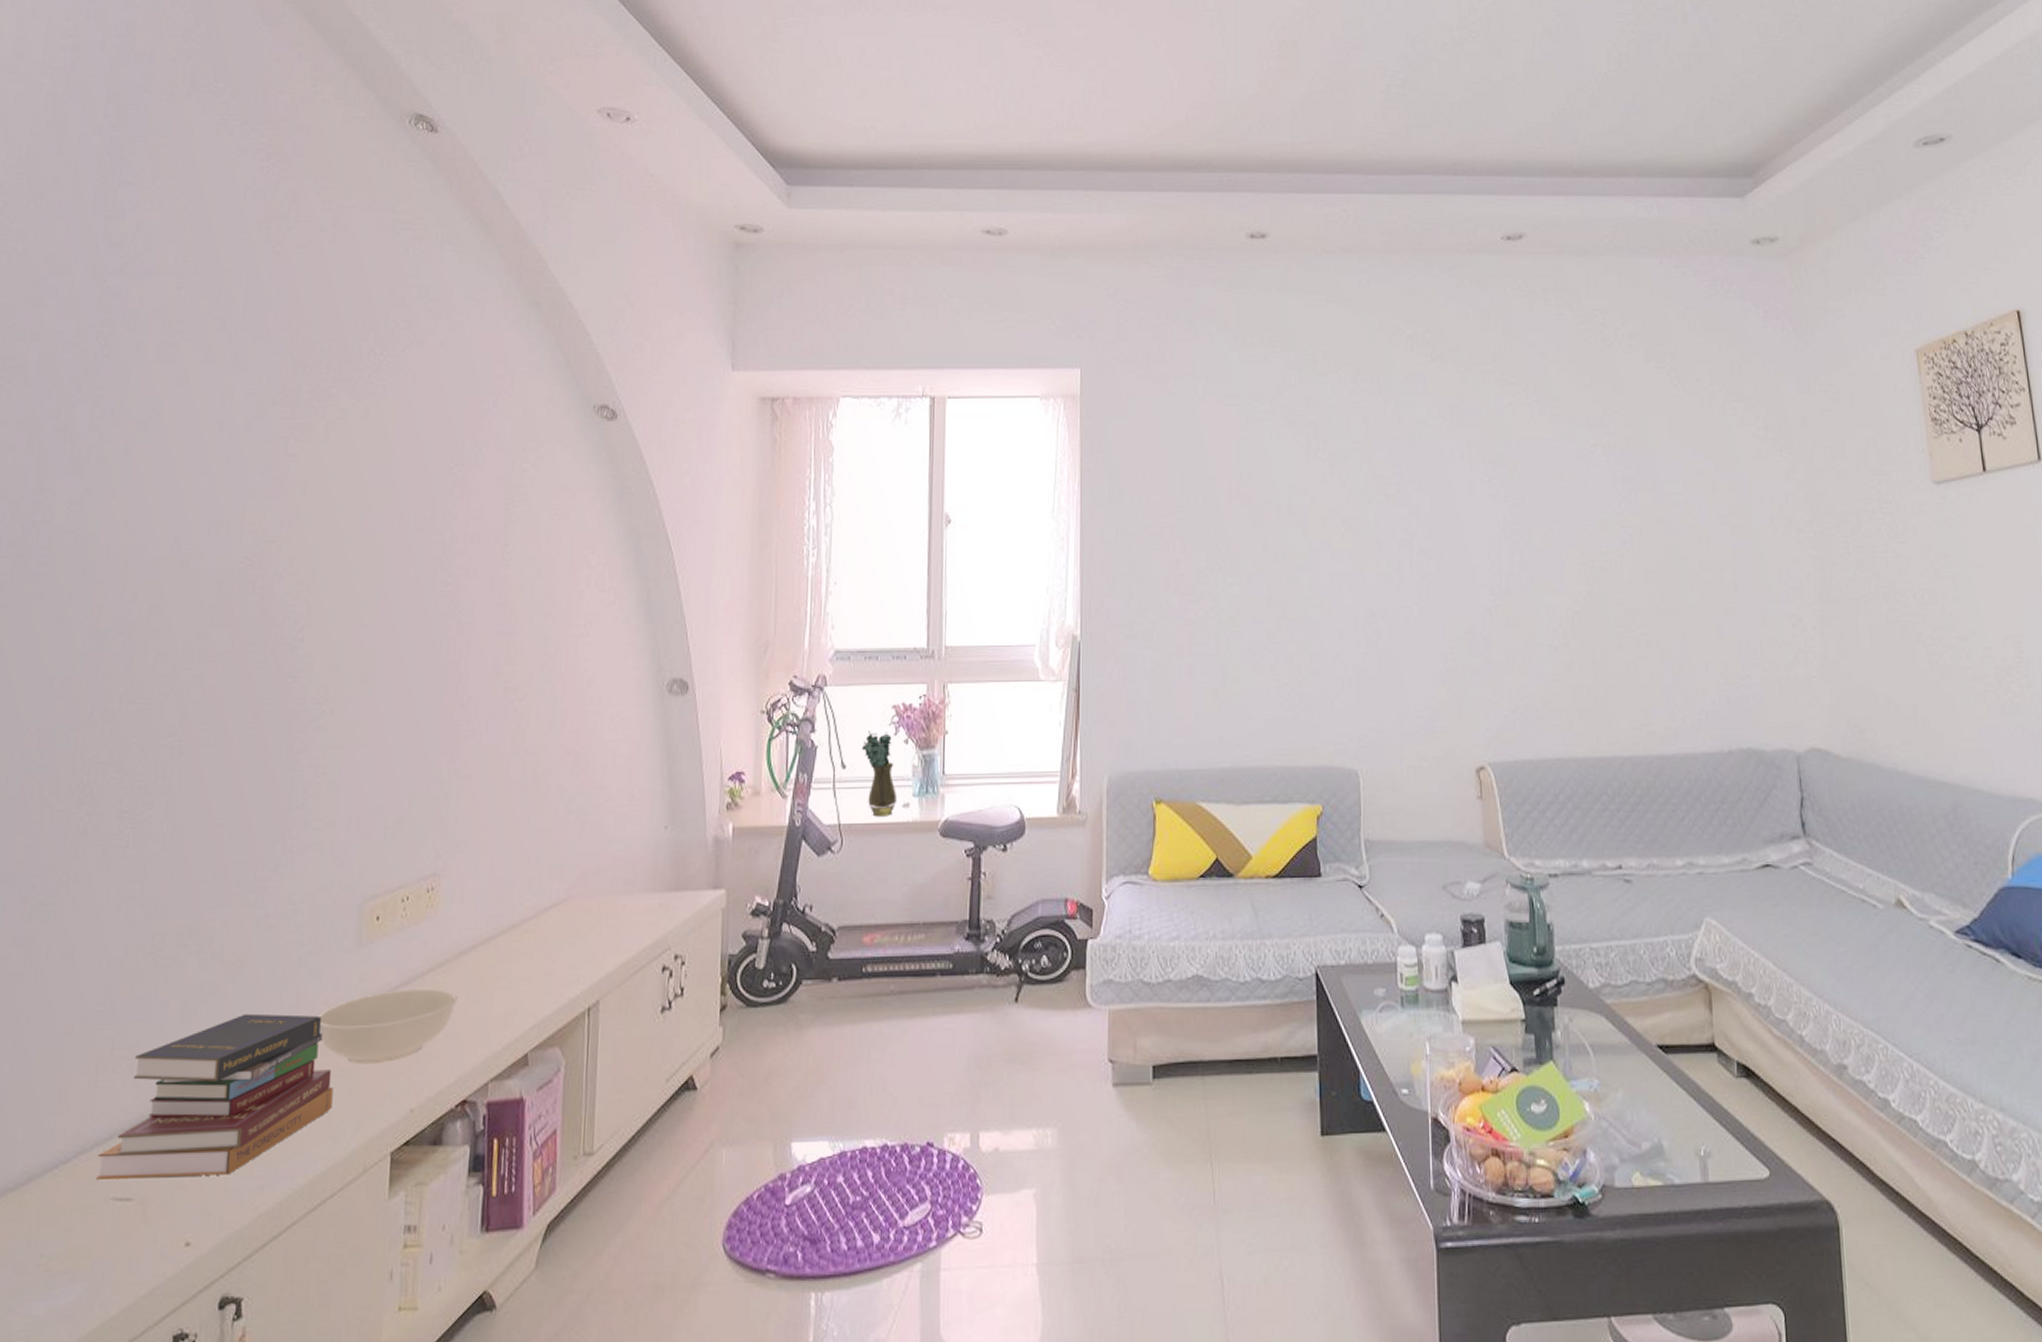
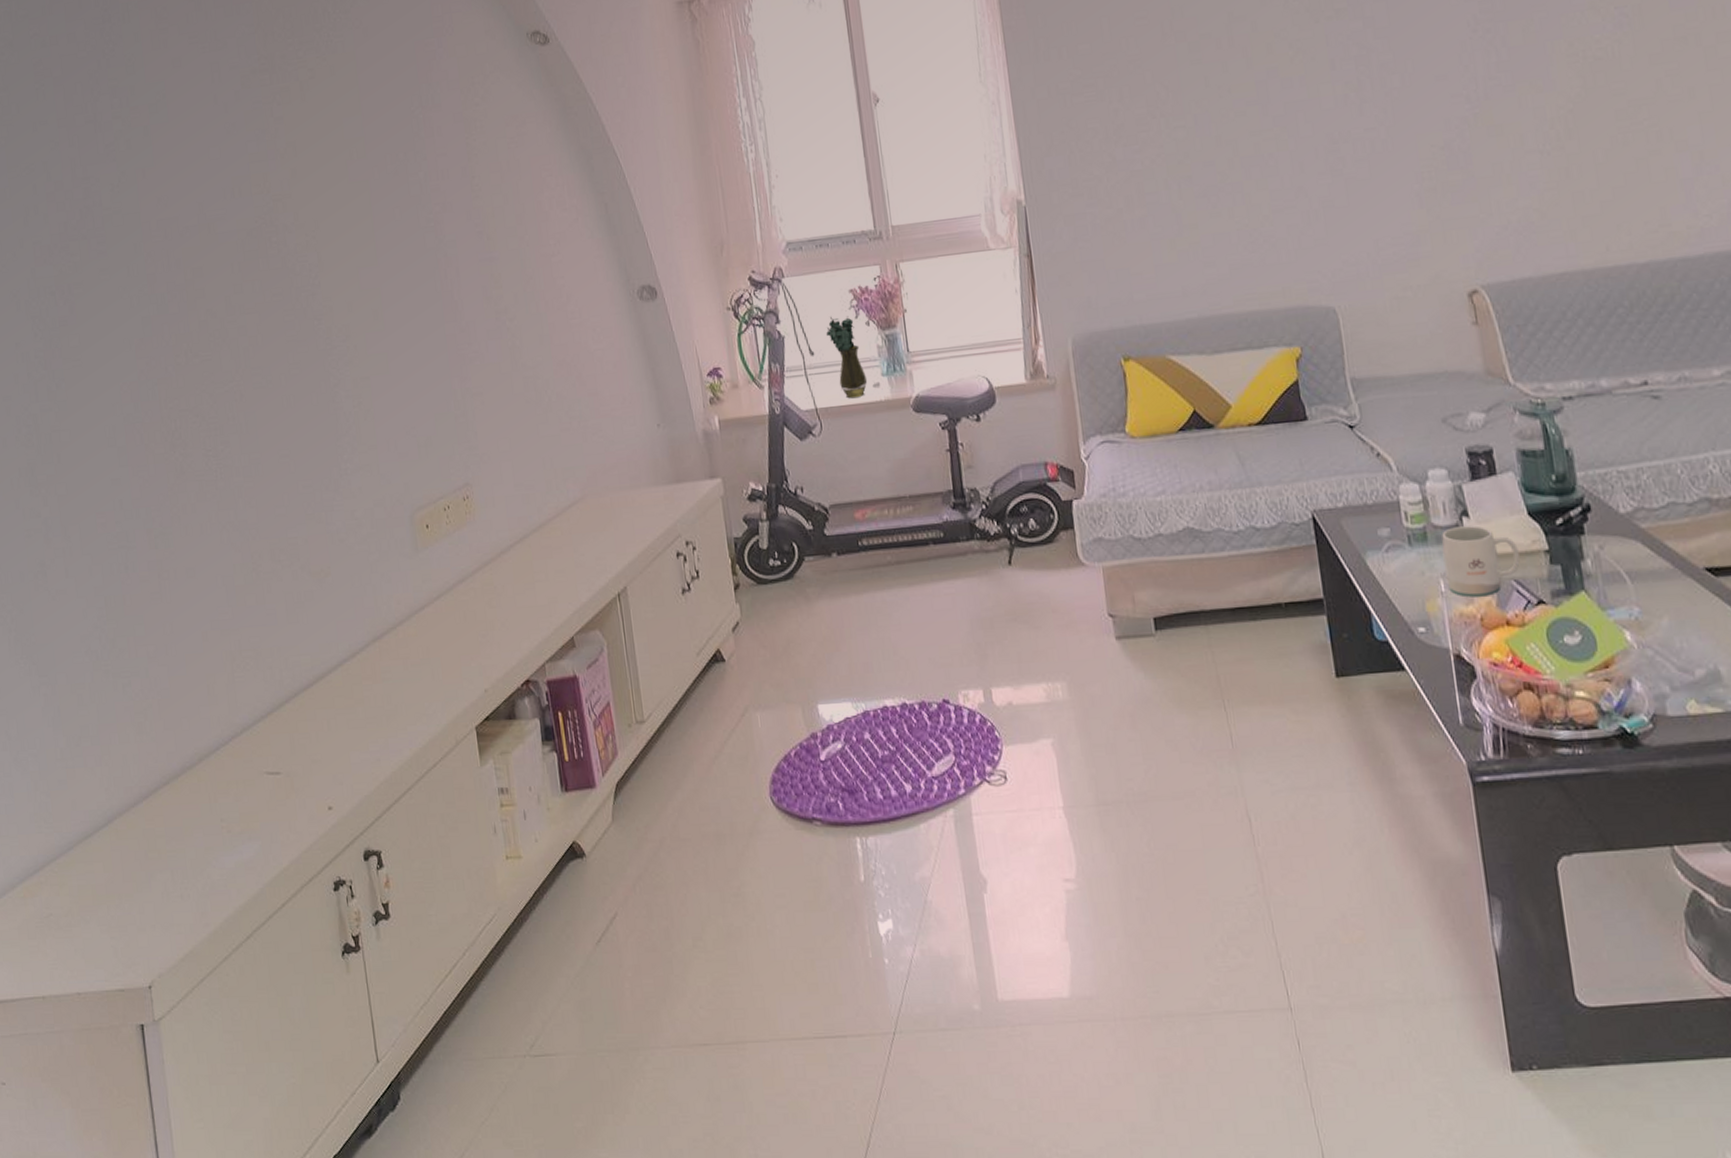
books: present [96,1013,334,1179] -> none [247,613,421,758]
bowl: present [318,988,458,1064] -> none [395,584,506,653]
mug: none [1430,991,1499,1063] -> present [1441,525,1520,598]

